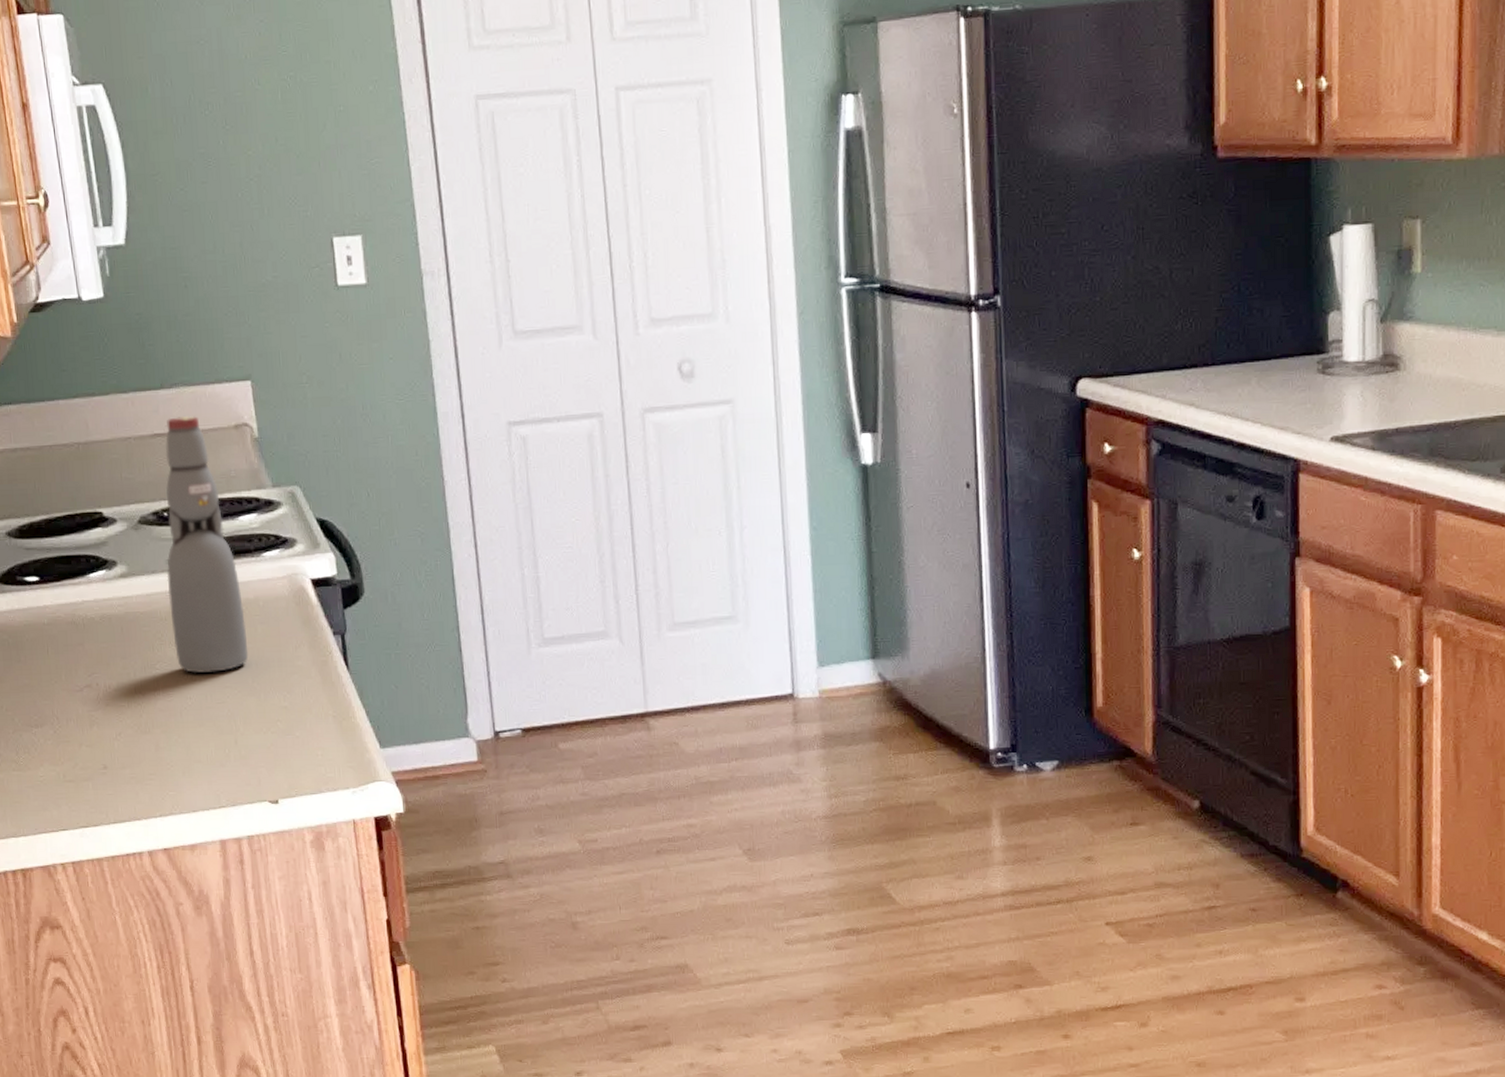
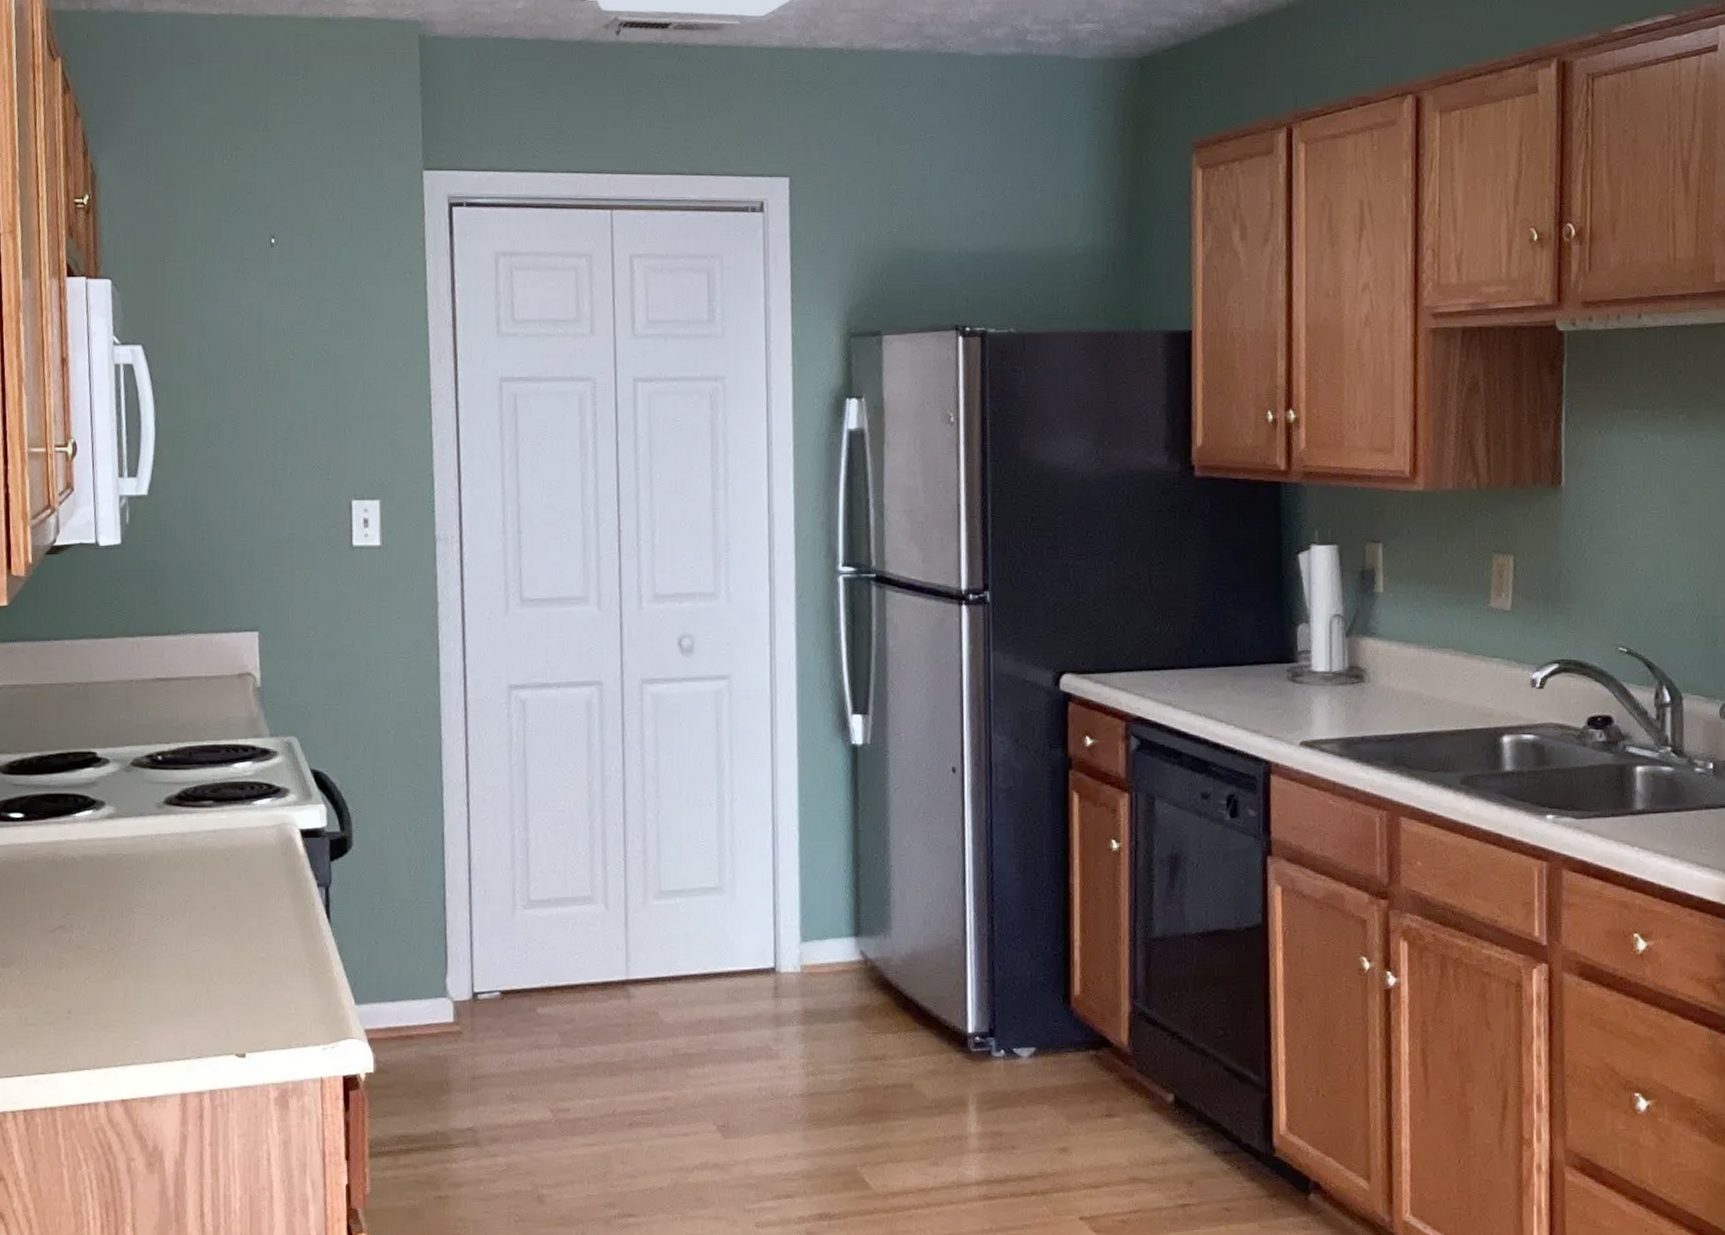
bottle: present [165,415,249,673] -> none [153,662,230,919]

